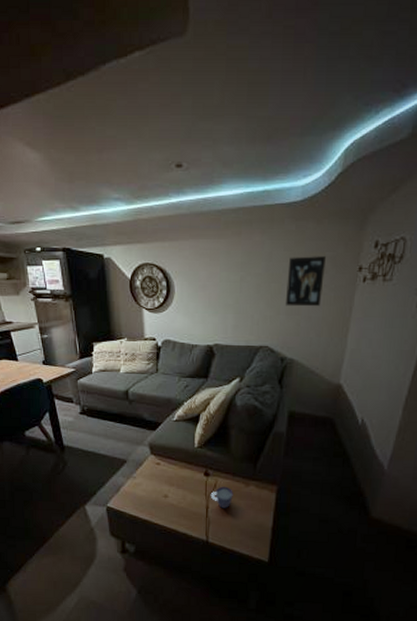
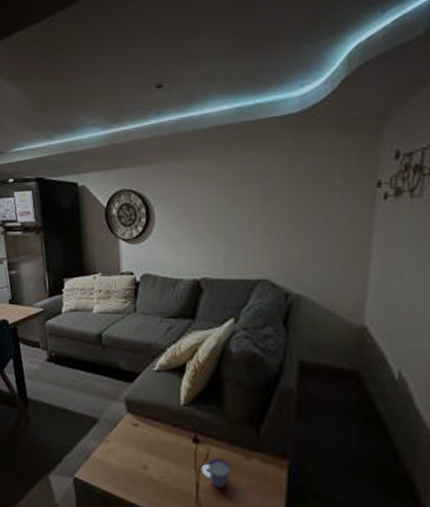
wall art: present [286,256,326,307] -> none [287,172,334,232]

